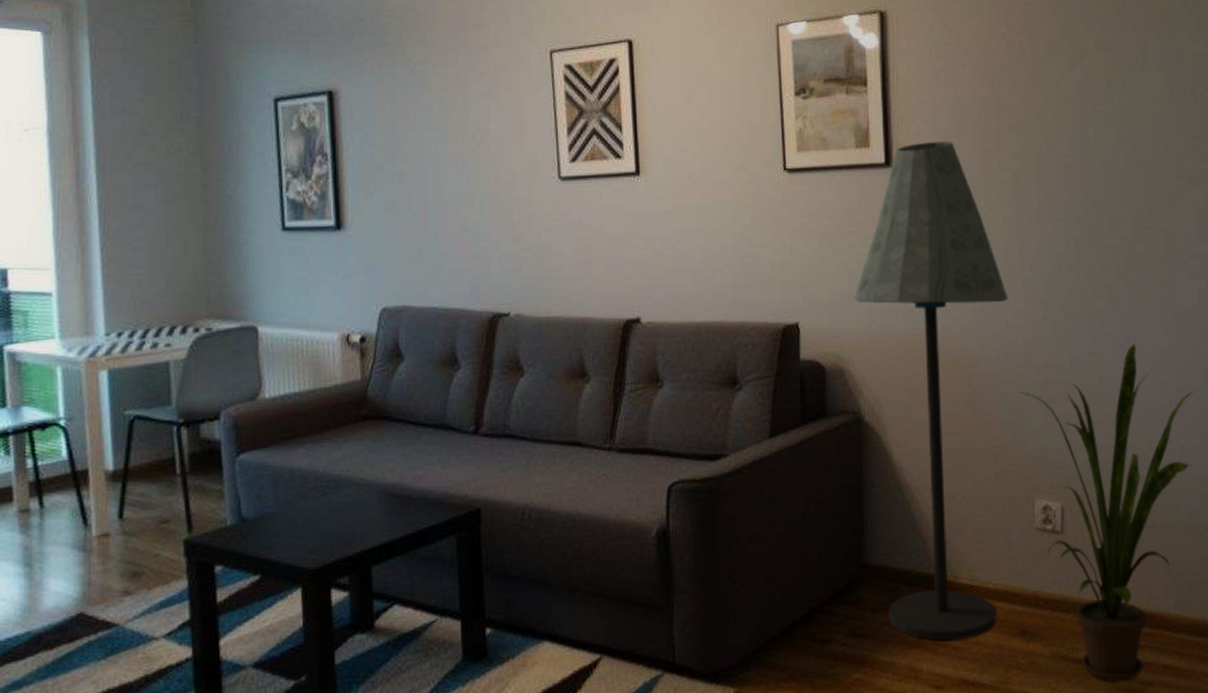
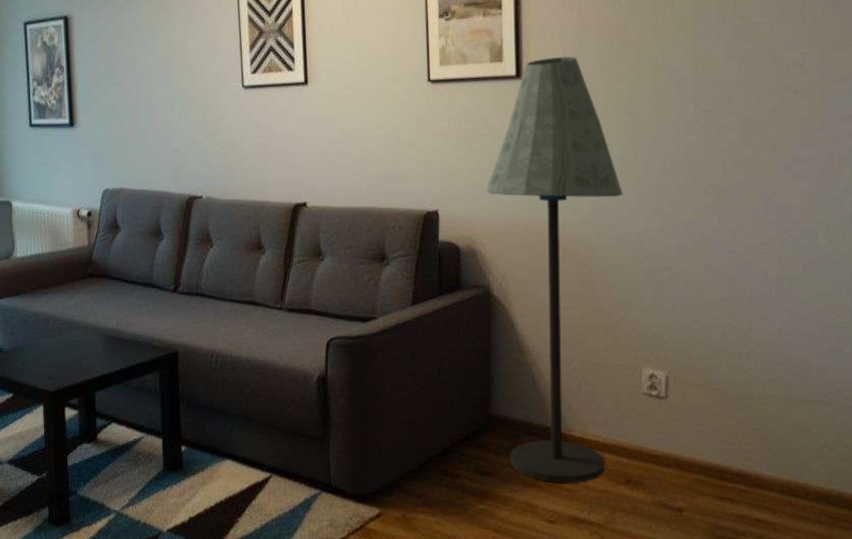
house plant: present [1020,344,1195,682] -> none [631,237,794,530]

